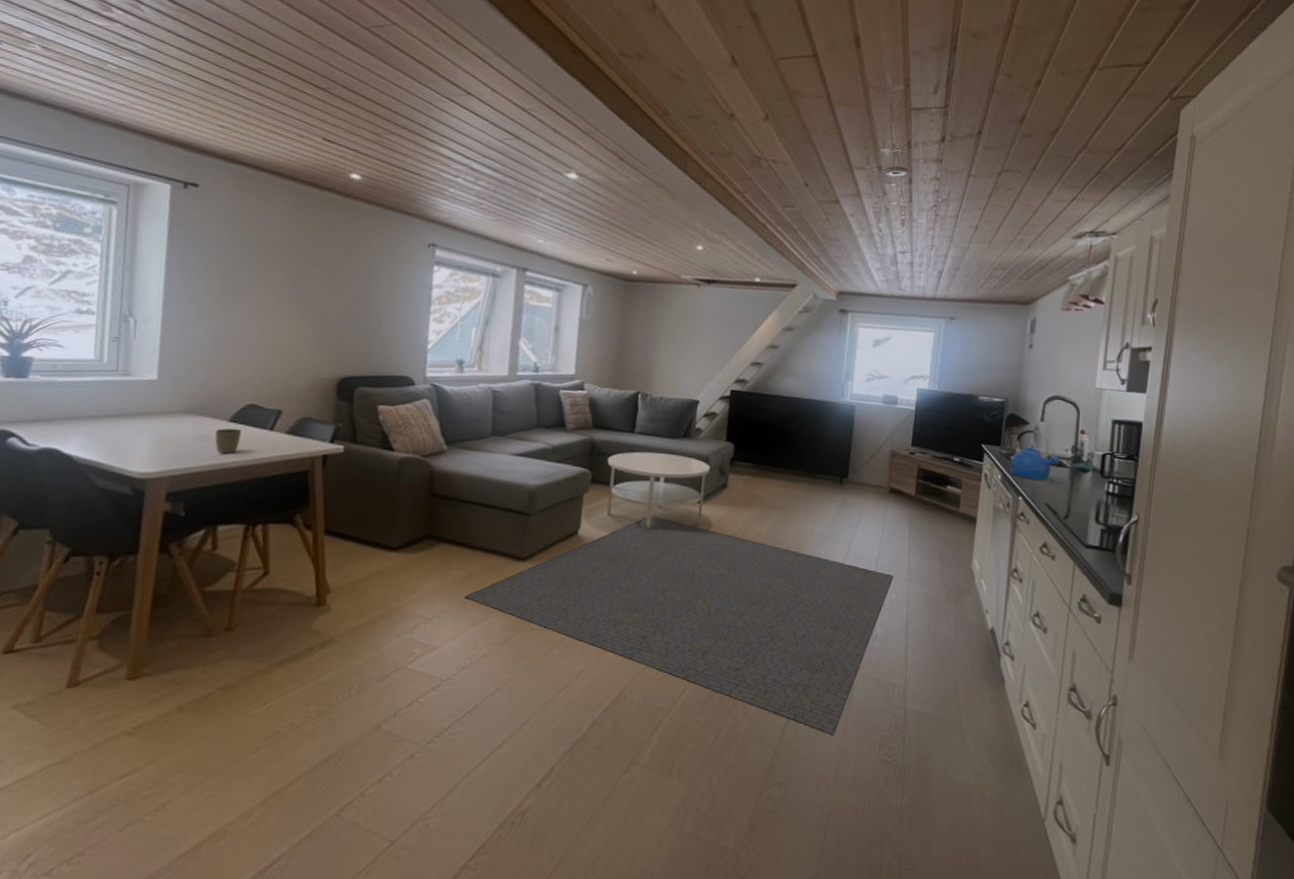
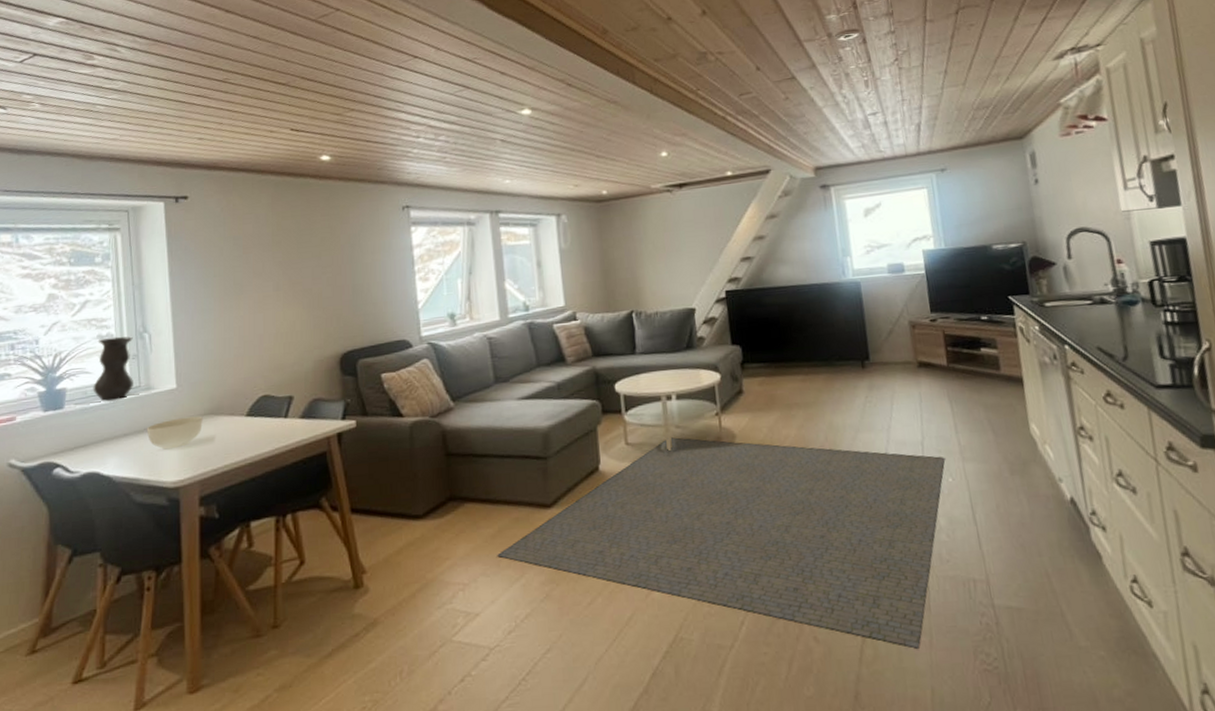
vase: none [63,313,116,382] -> present [93,336,133,403]
bowl: none [118,410,182,441] -> present [146,416,203,450]
cup: present [214,428,242,454] -> none [235,421,260,450]
kettle: present [1009,429,1060,481] -> none [1044,269,1102,325]

